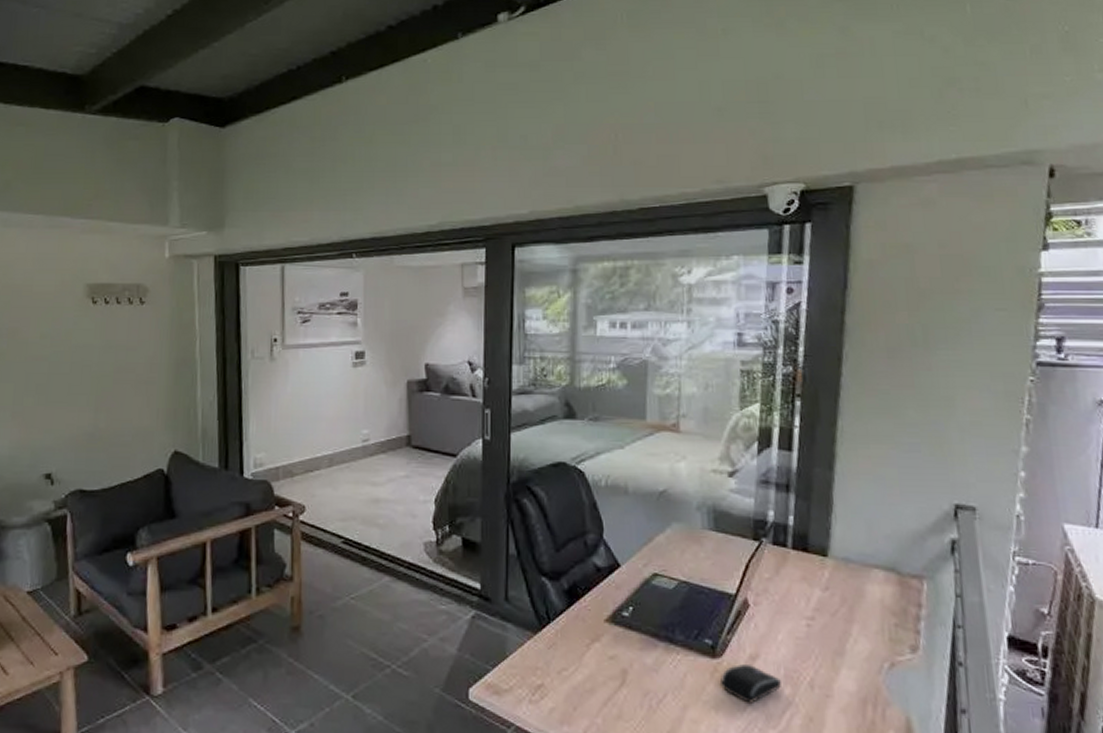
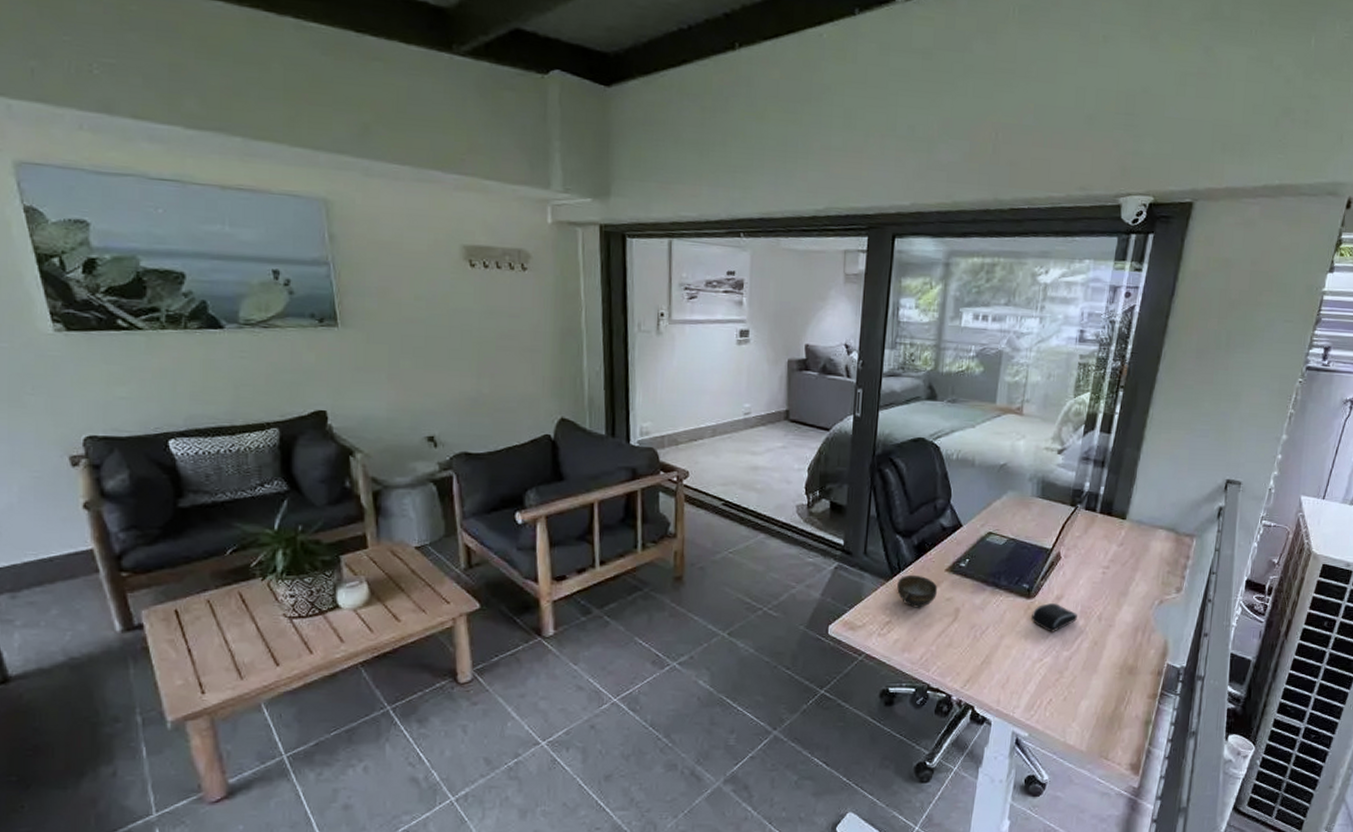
cup: none [548,626,598,669] -> present [897,574,938,608]

